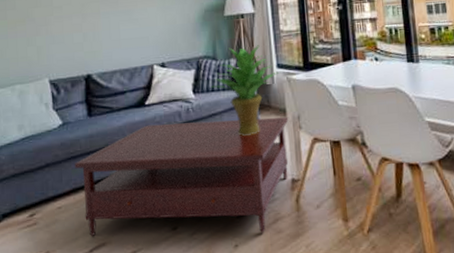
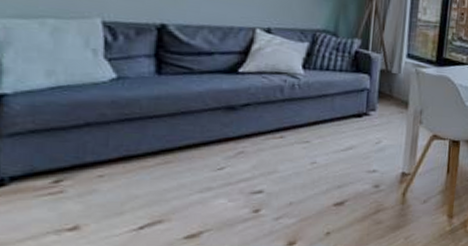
coffee table: present [75,117,289,236] -> none [129,95,410,223]
potted plant: present [211,45,279,136] -> none [326,26,408,123]

